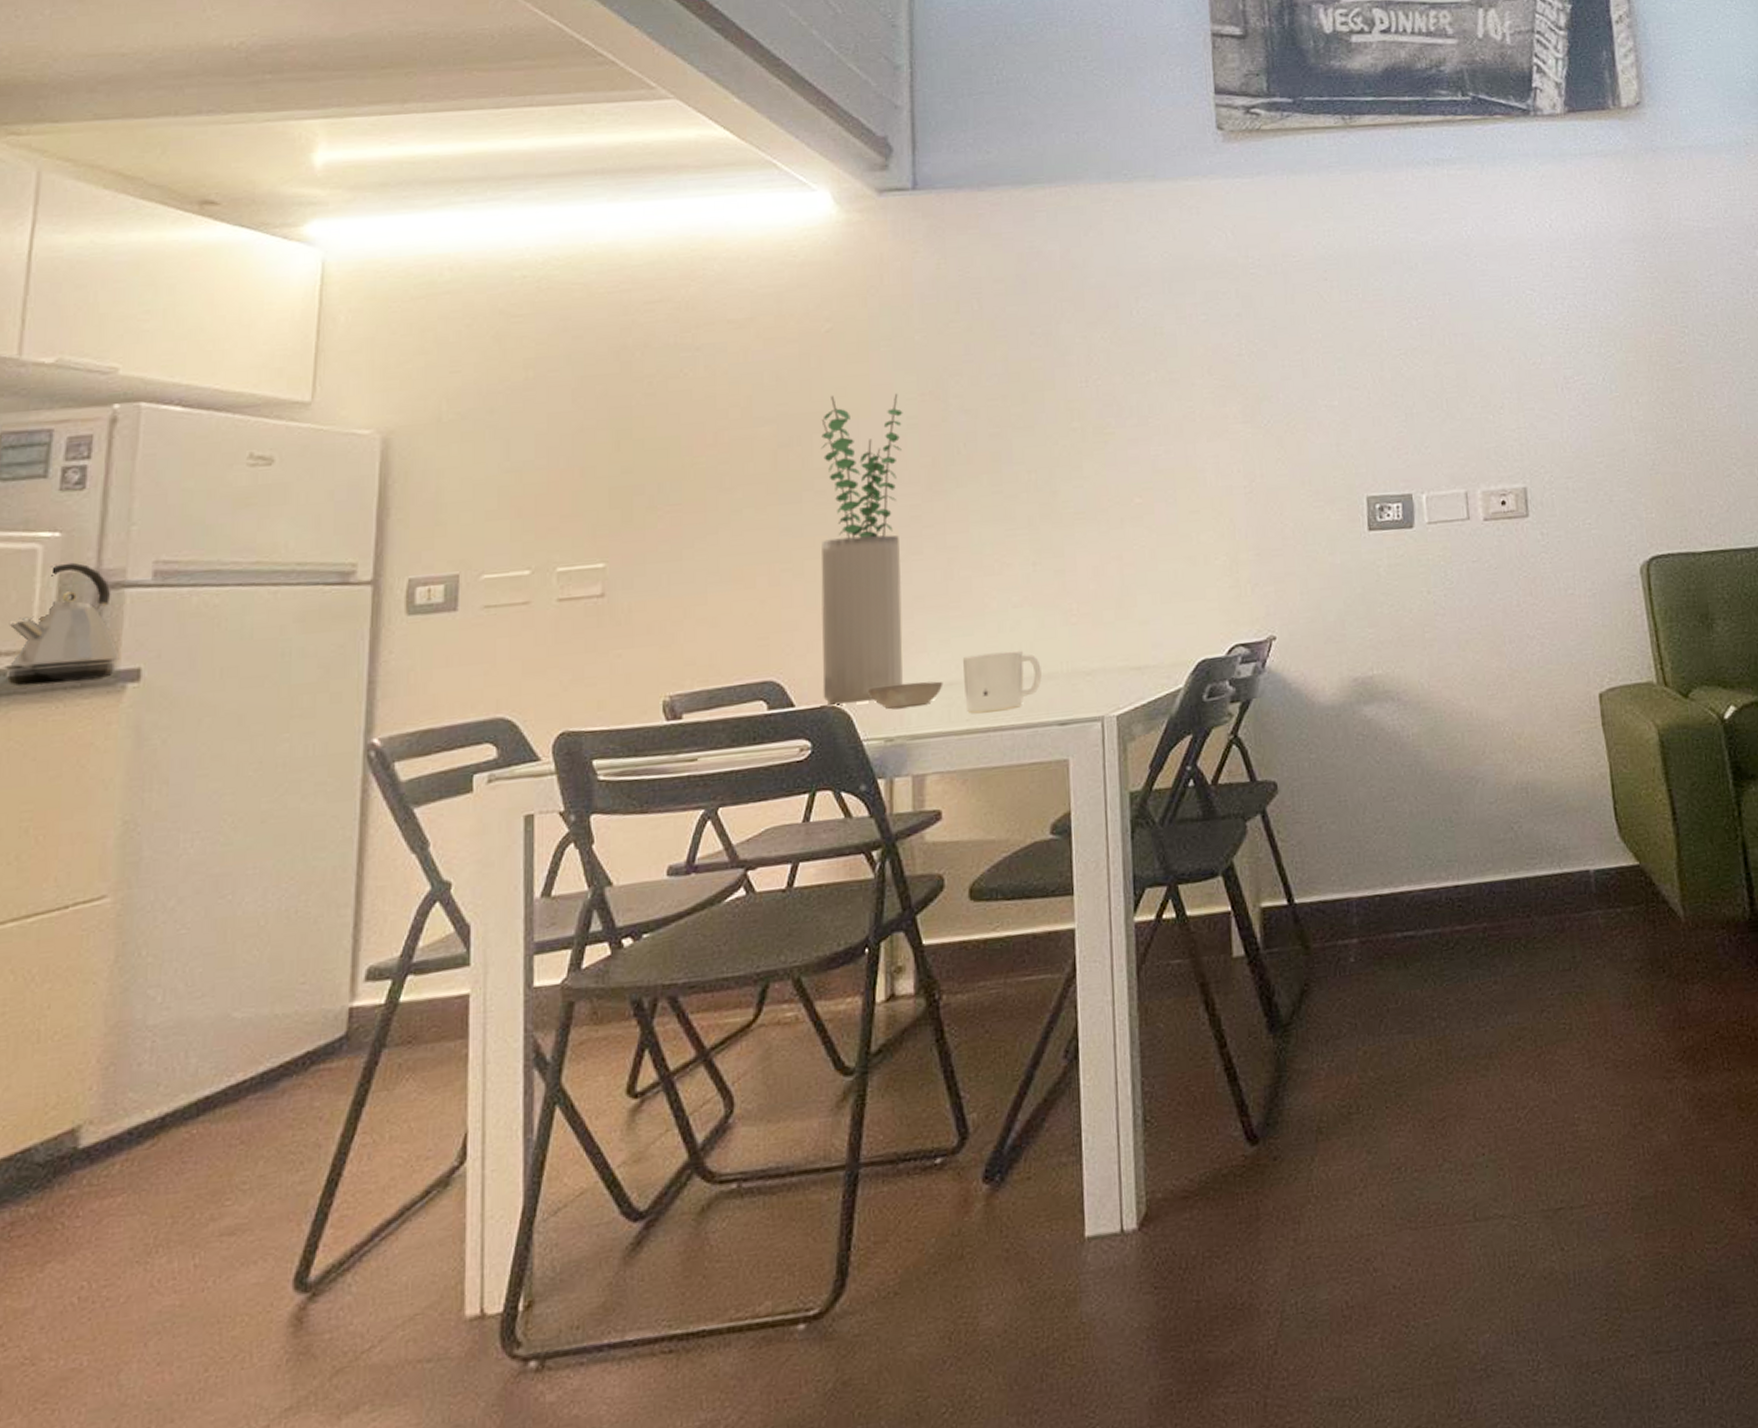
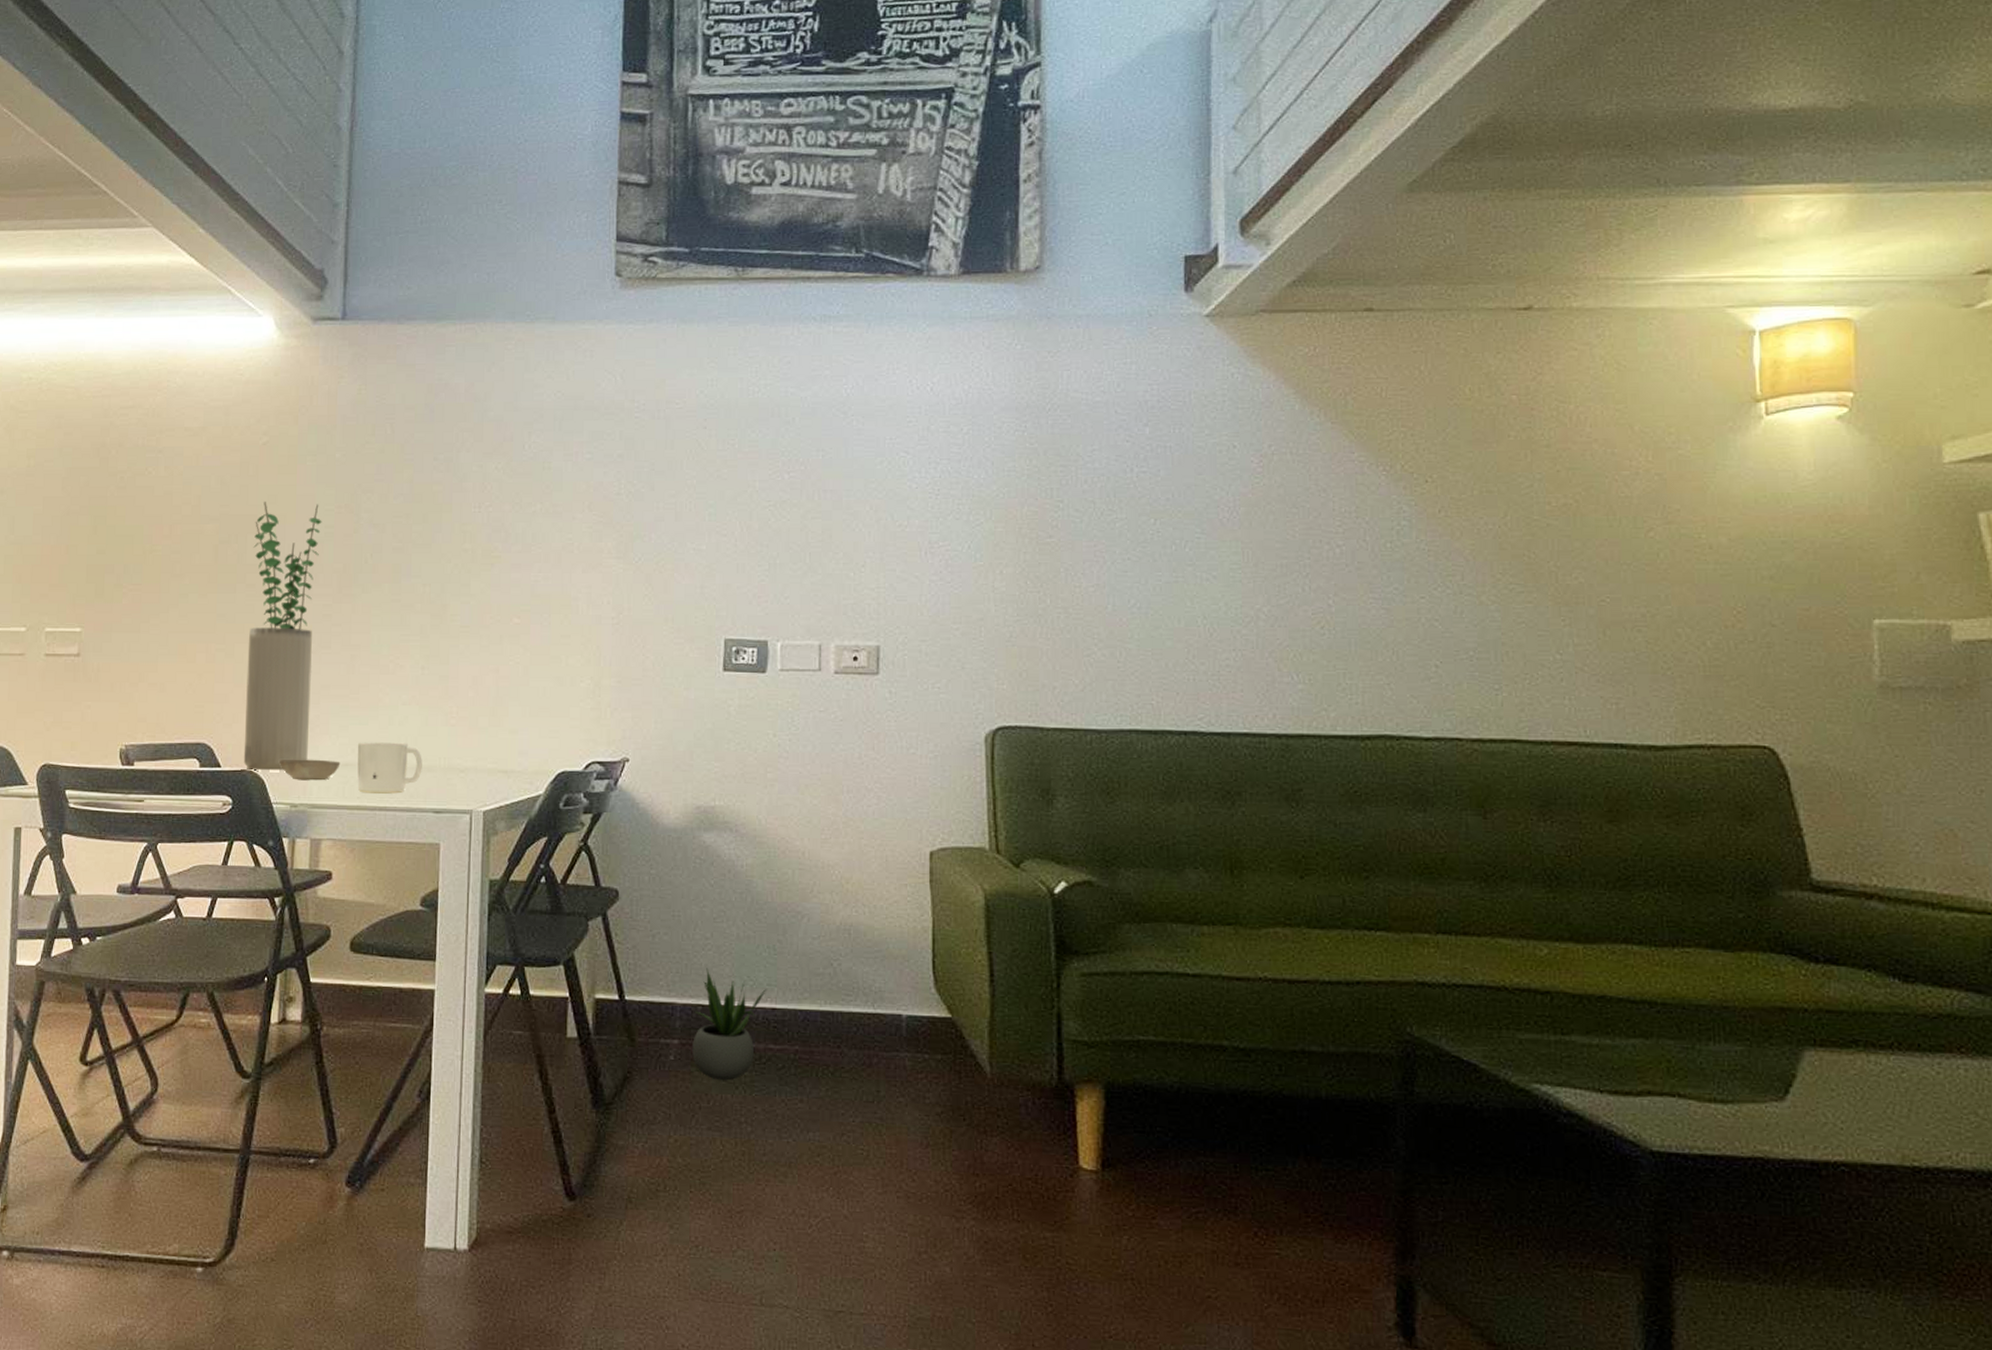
potted plant: none [1373,853,1447,976] -> present [692,968,766,1081]

